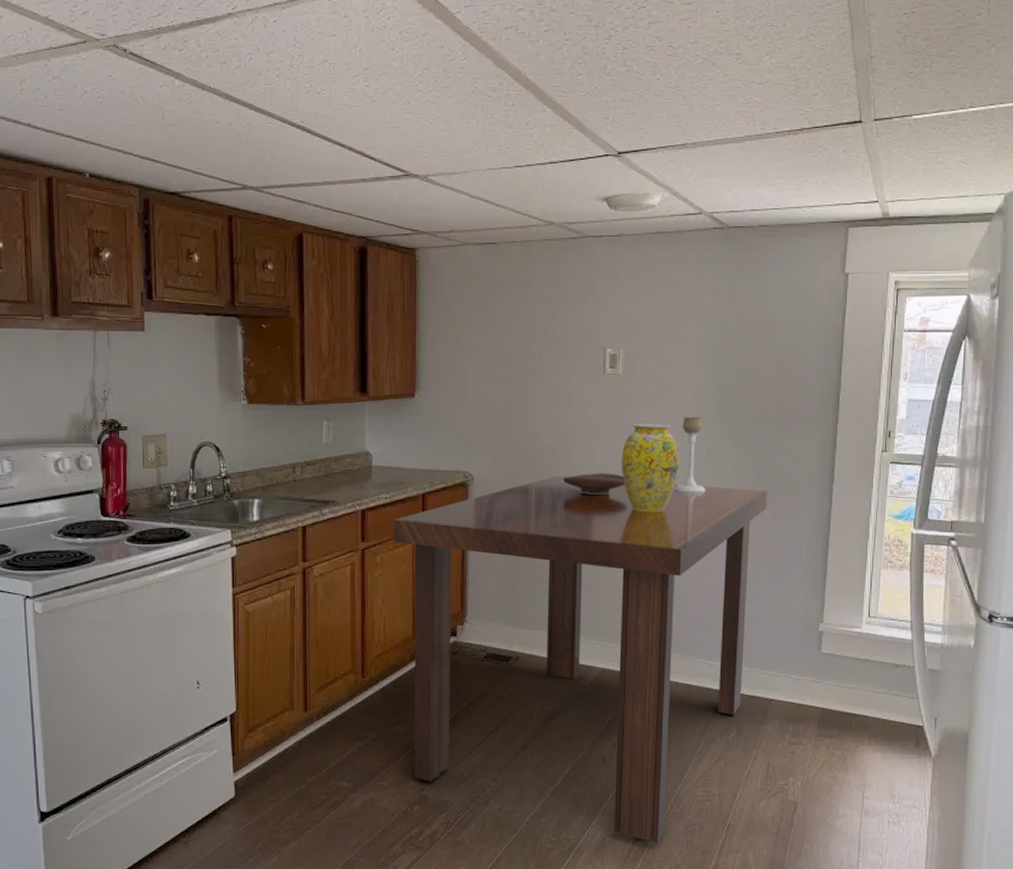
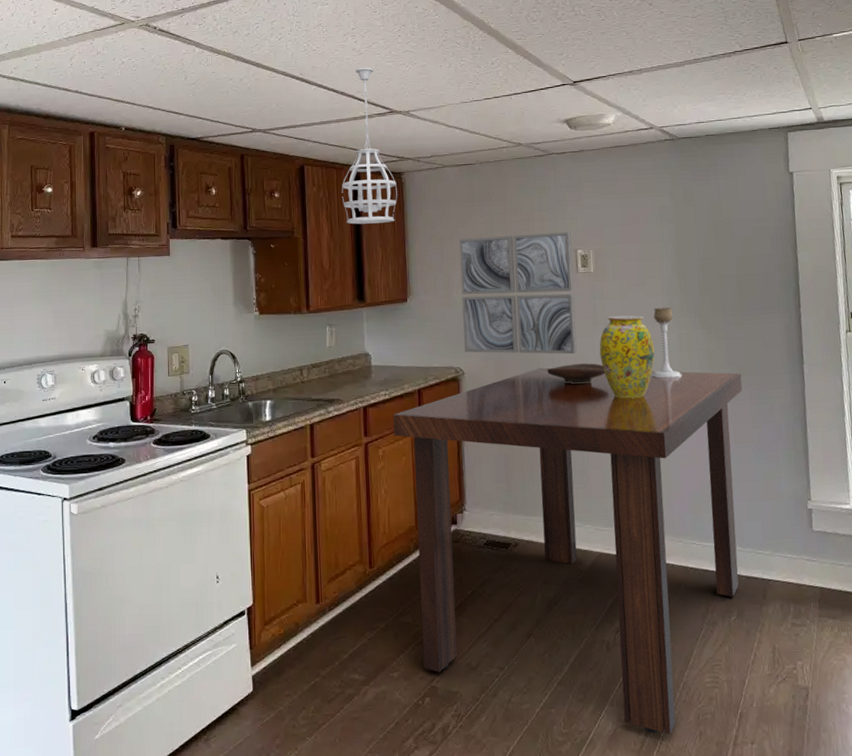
pendant light: none [346,118,409,306] -> present [342,67,397,225]
wall art: none [475,328,601,463] -> present [459,232,577,355]

